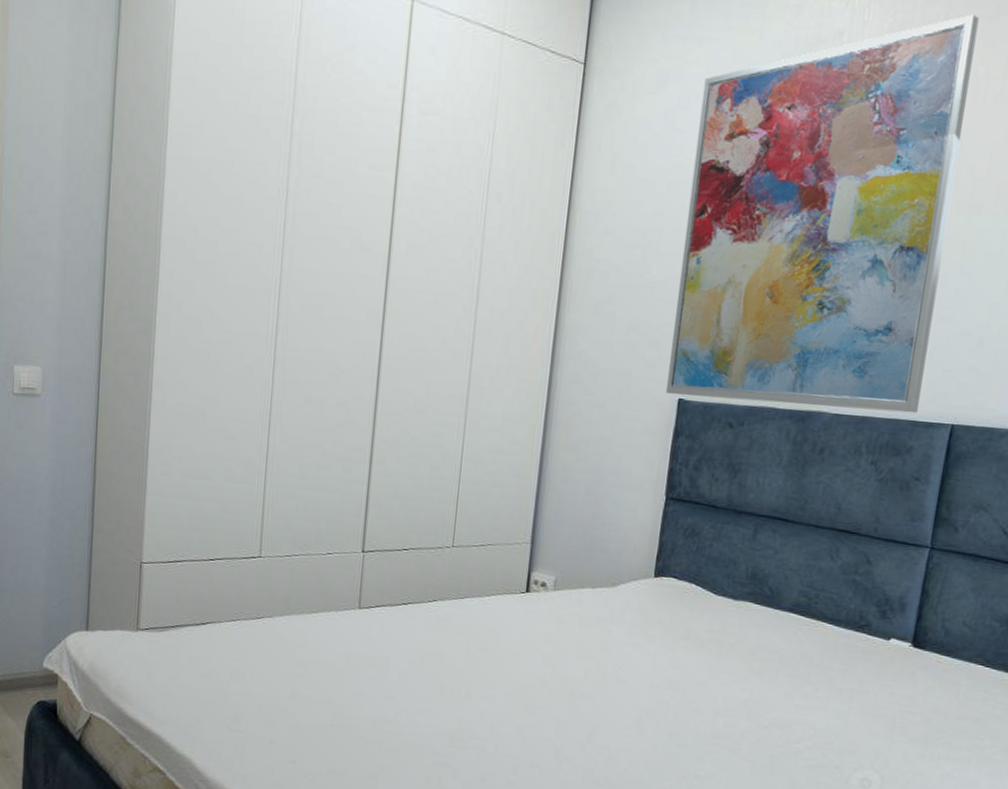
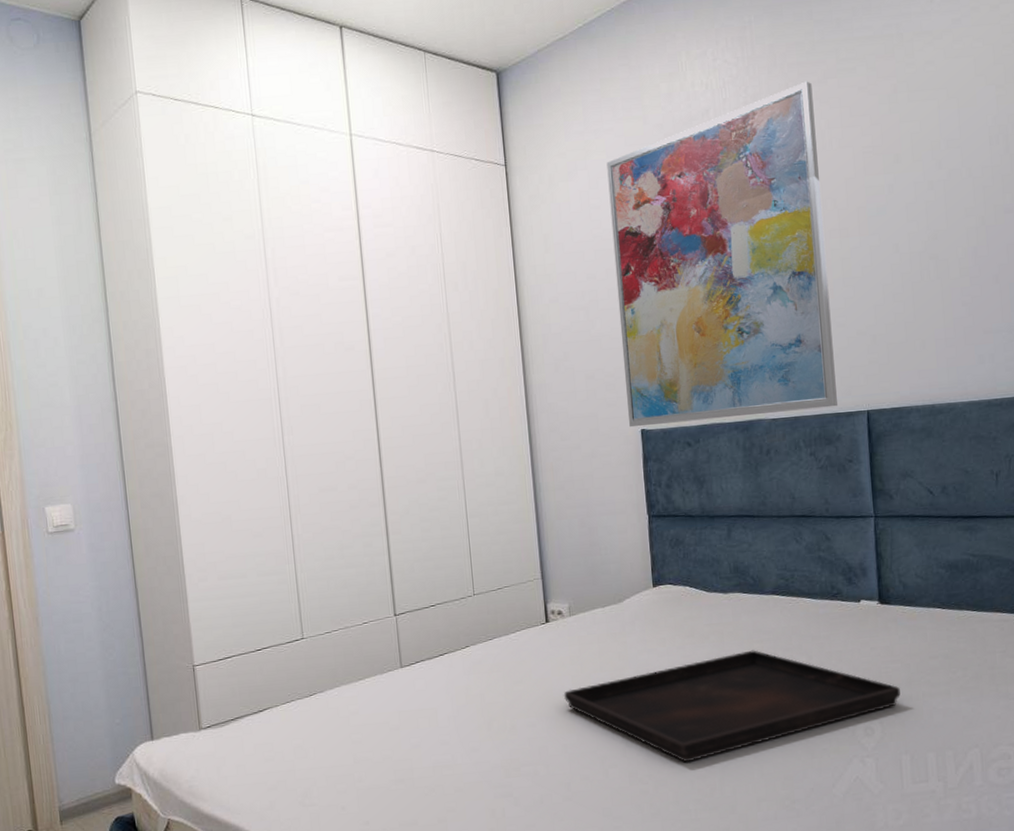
serving tray: none [529,667,913,773] -> present [563,650,901,763]

